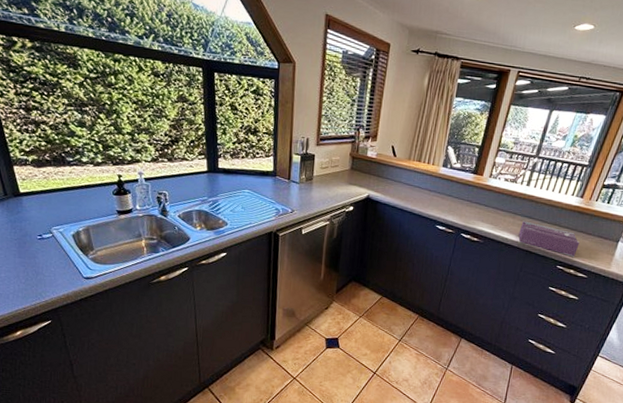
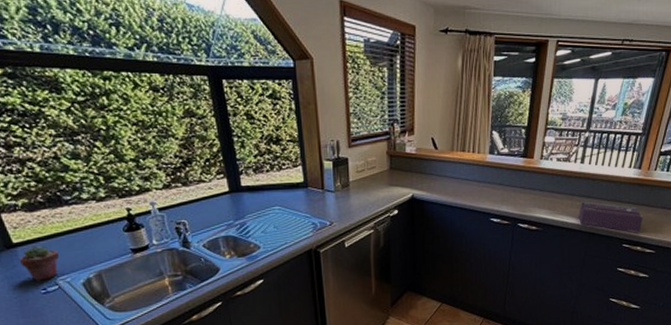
potted succulent: none [23,197,57,228] -> present [19,246,60,281]

